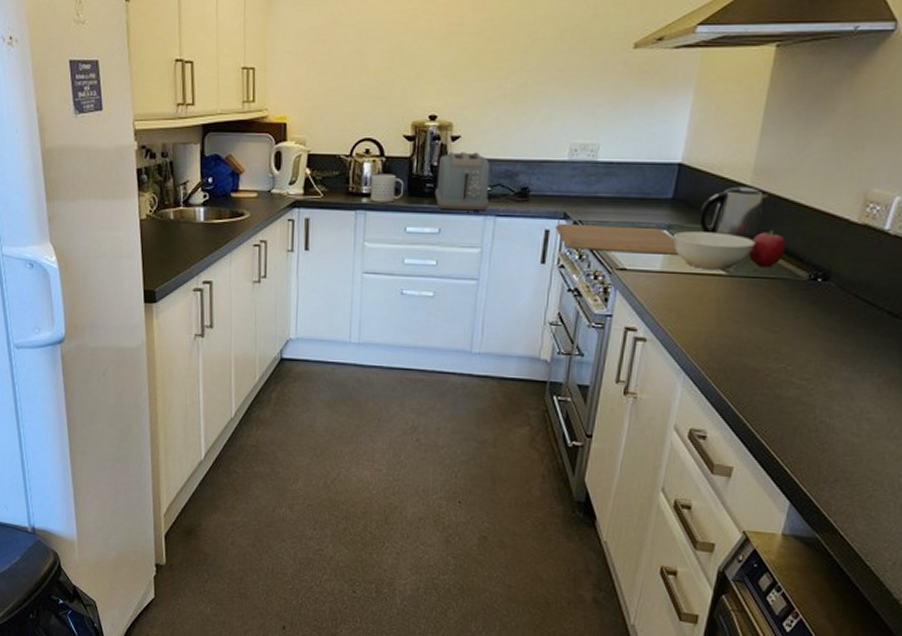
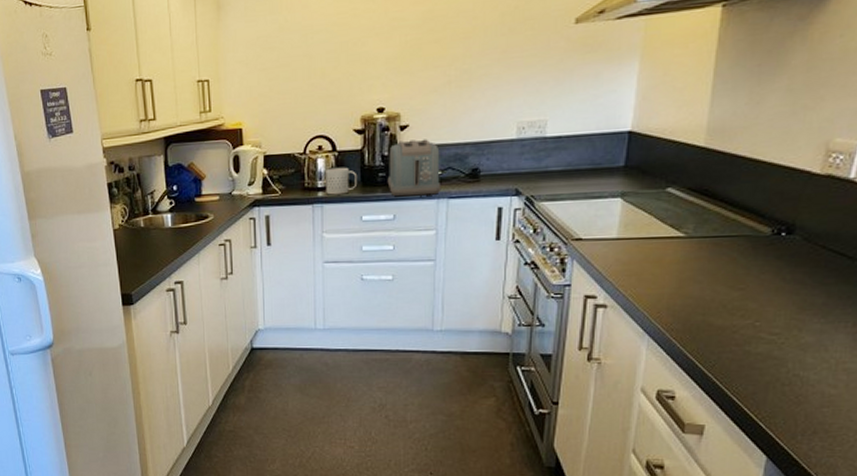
chopping board: present [556,223,679,255] -> none [508,196,635,225]
bowl: present [672,231,756,271] -> none [627,195,714,233]
kettle: present [699,186,769,241] -> none [653,148,724,202]
fruit: present [748,231,786,268] -> none [706,189,745,226]

